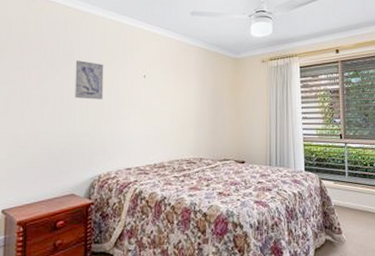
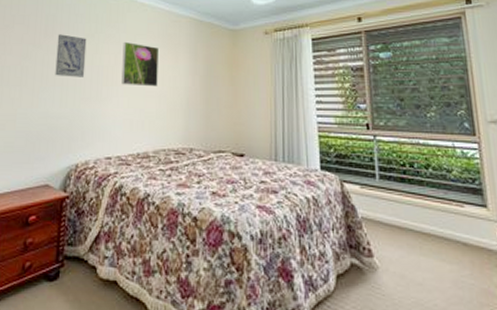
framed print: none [138,67,171,107] -> present [121,41,158,87]

